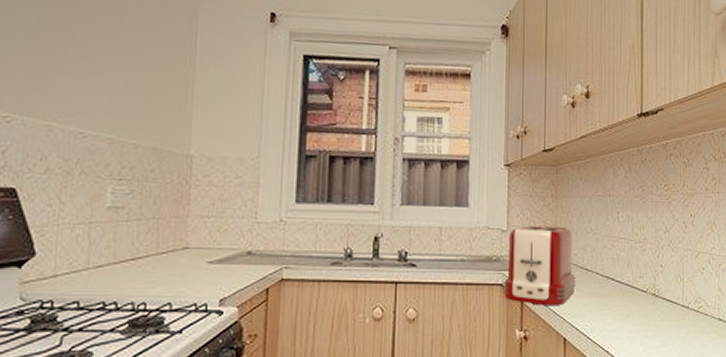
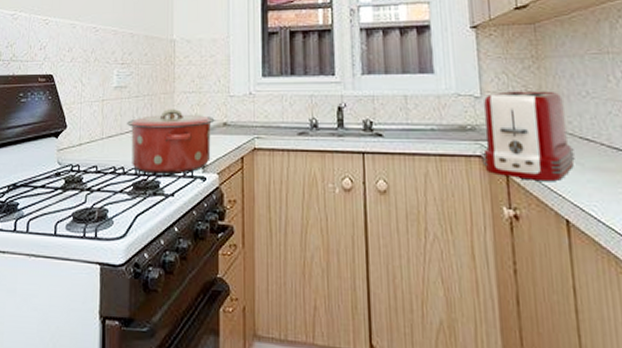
casserole: none [123,235,238,310] -> present [127,109,215,175]

